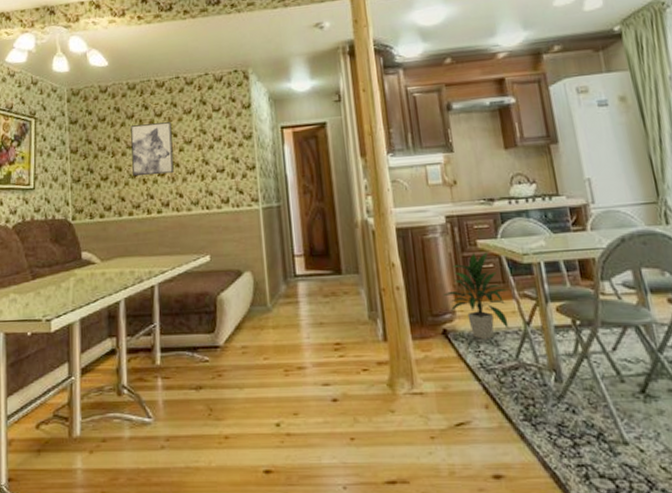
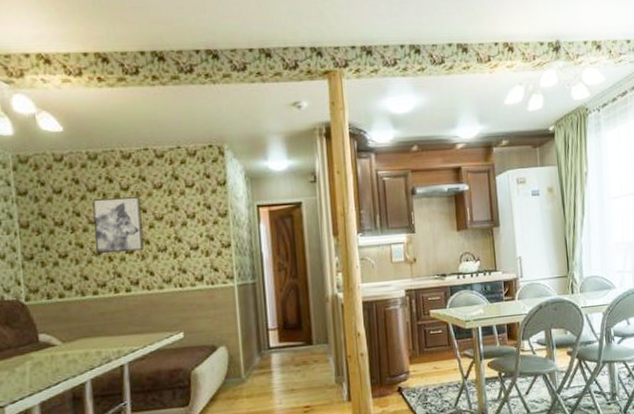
indoor plant: present [443,252,509,340] -> none [400,320,452,394]

